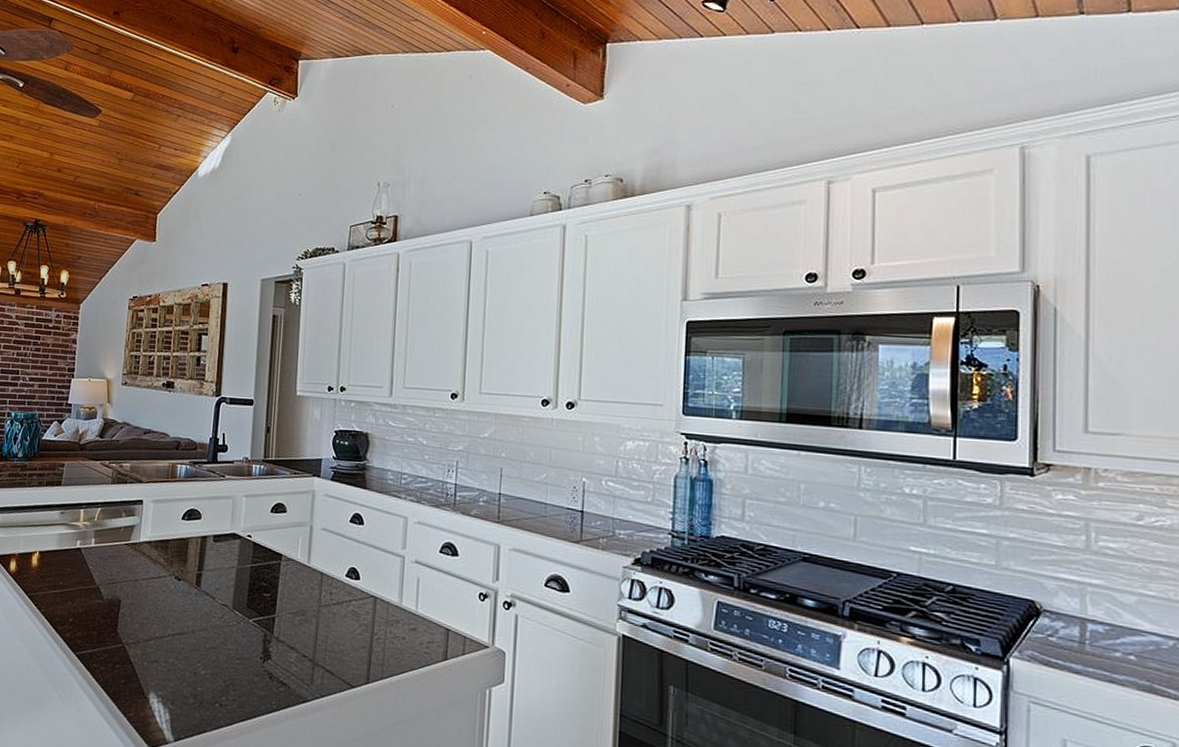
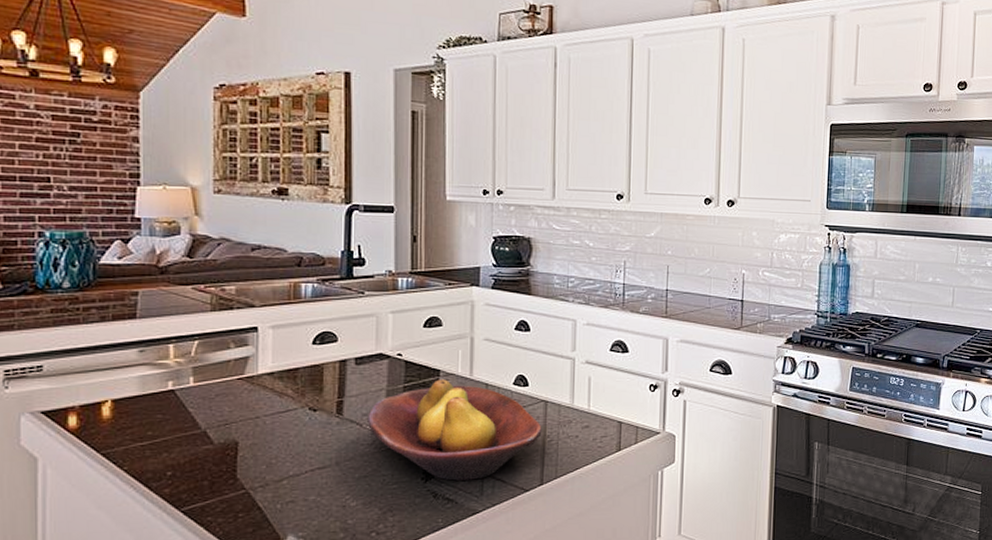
fruit bowl: none [219,563,371,668] -> present [368,379,542,481]

